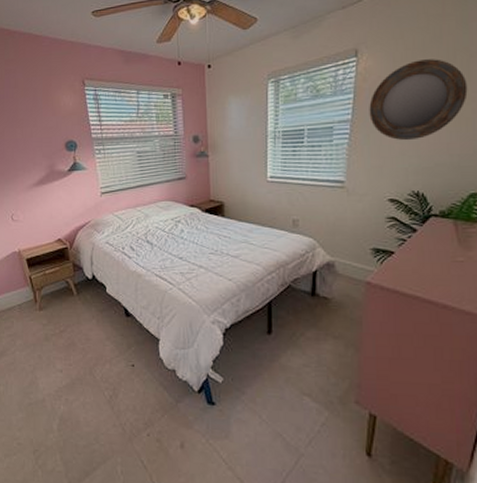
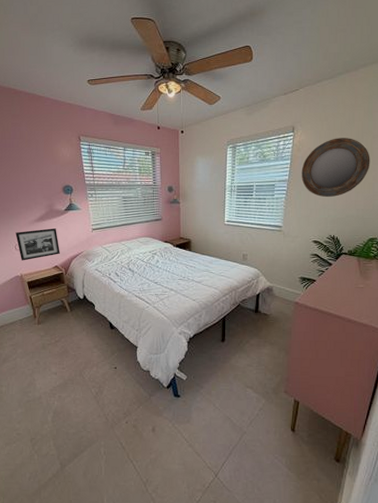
picture frame: none [12,193,63,234] -> present [15,228,60,261]

